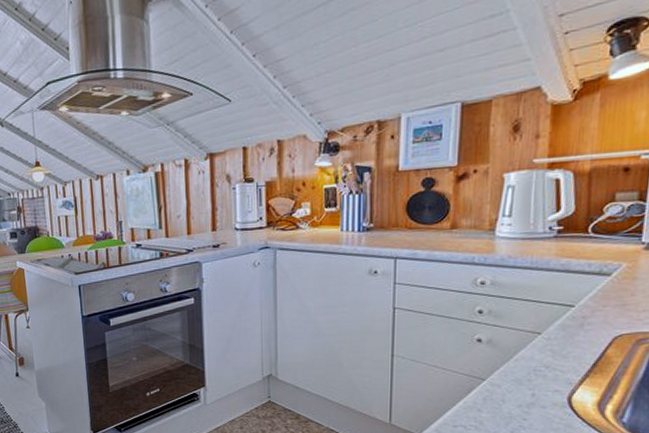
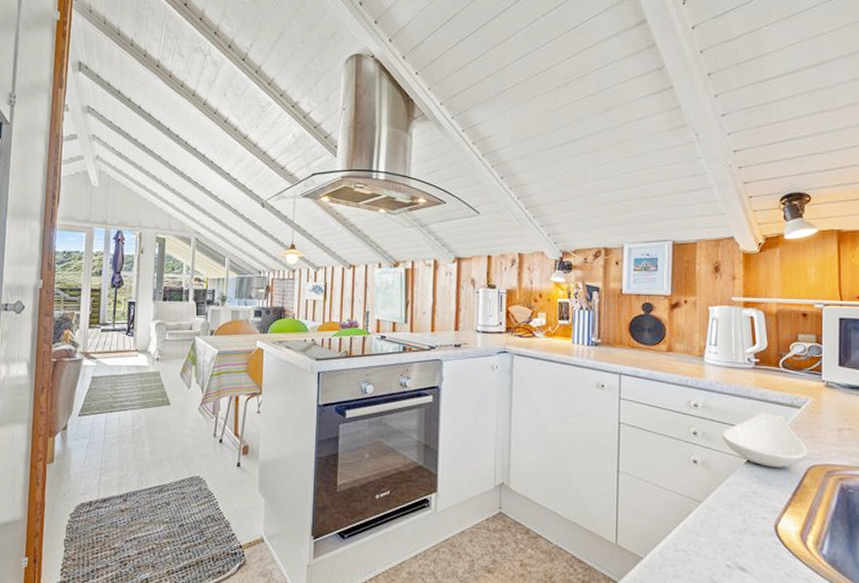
spoon rest: none [512,283,616,340] -> present [722,412,808,468]

